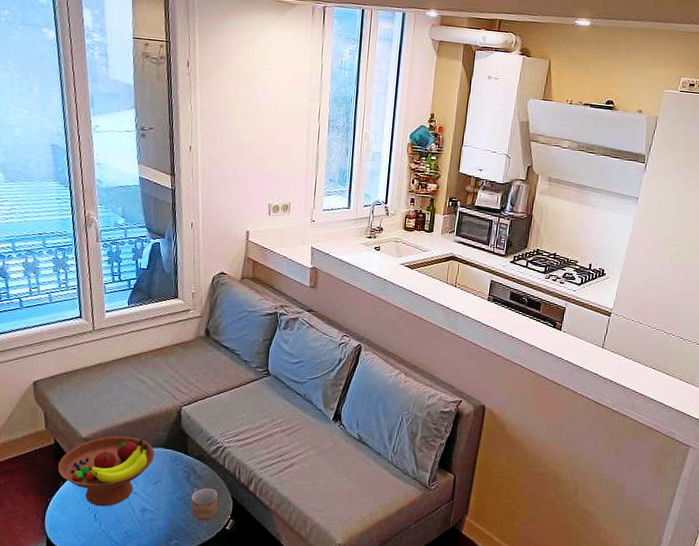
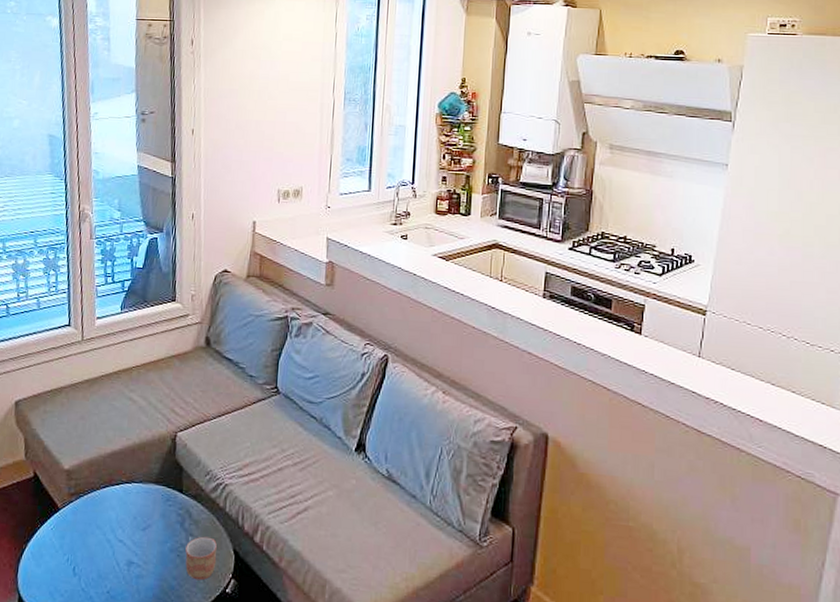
fruit bowl: present [57,435,155,507] -> none [35,467,145,558]

